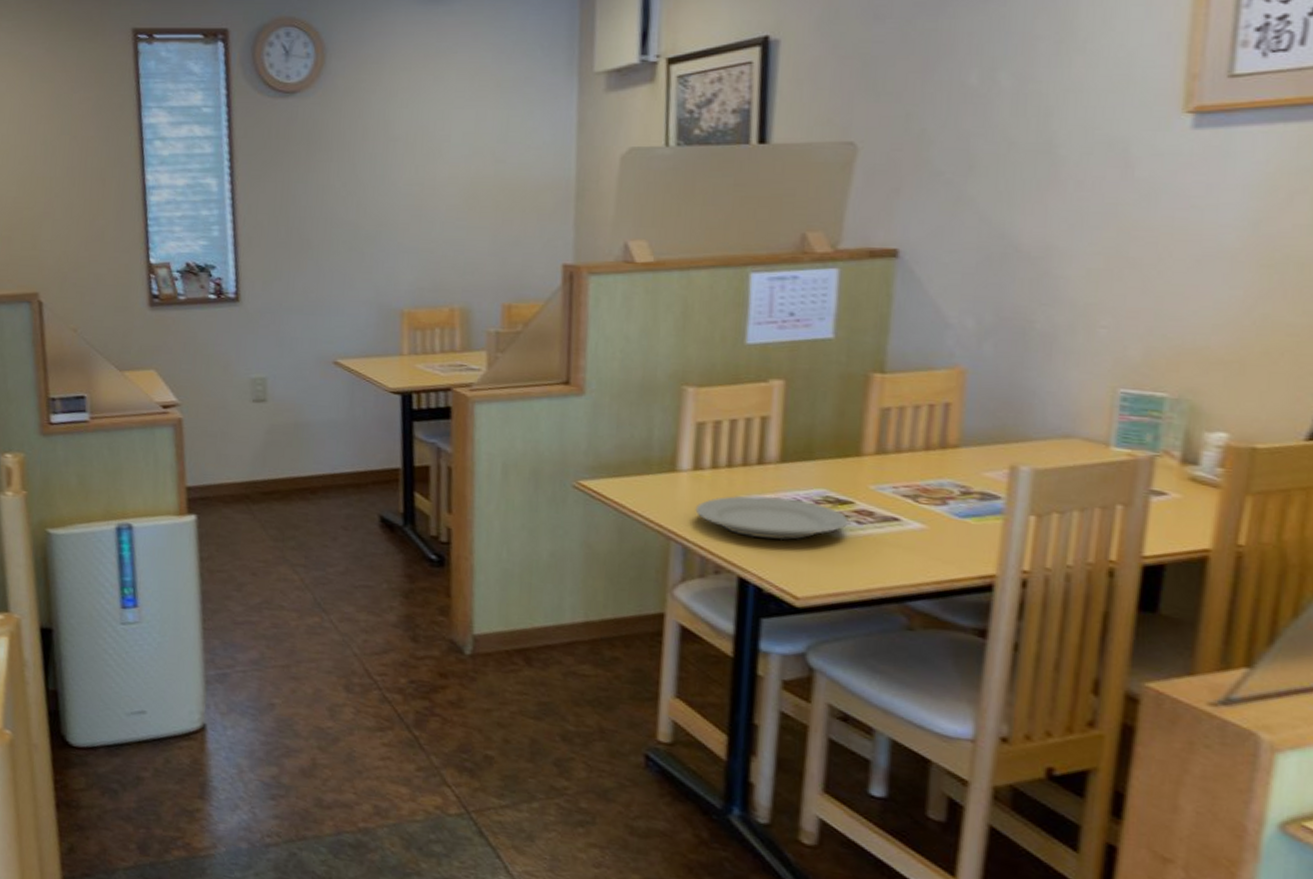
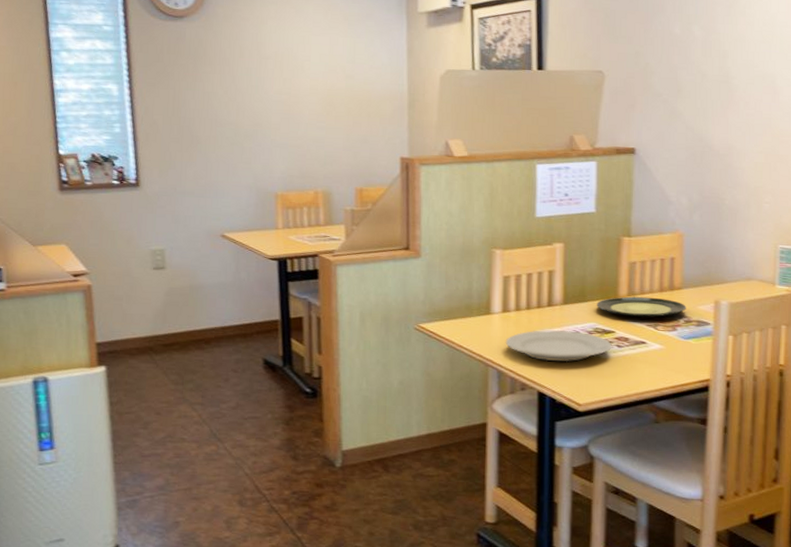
plate: none [828,455,965,485] -> present [596,296,686,317]

